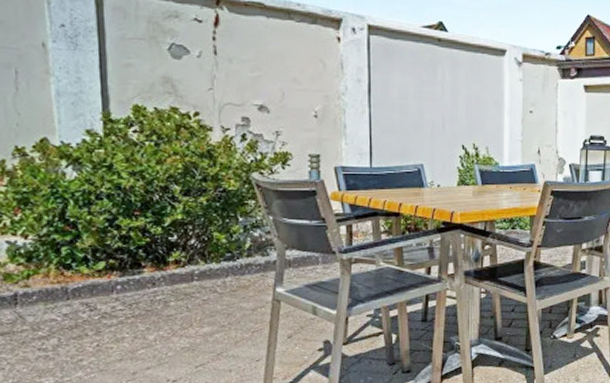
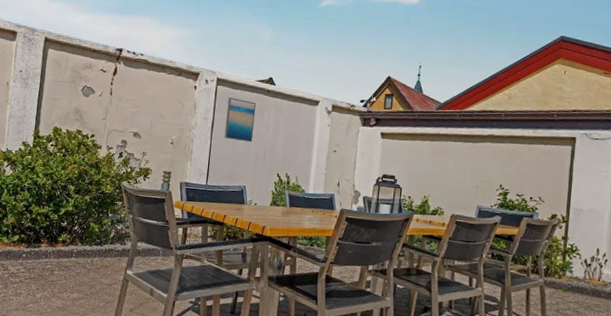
wall art: none [386,50,426,108] -> present [224,97,257,143]

